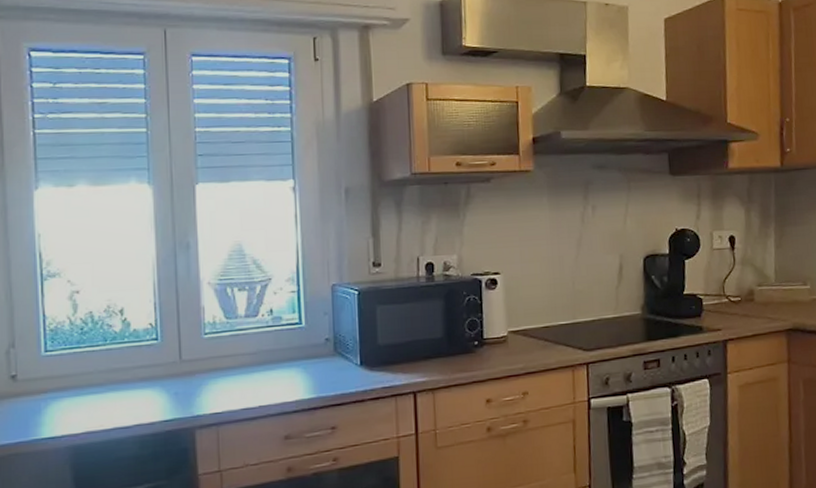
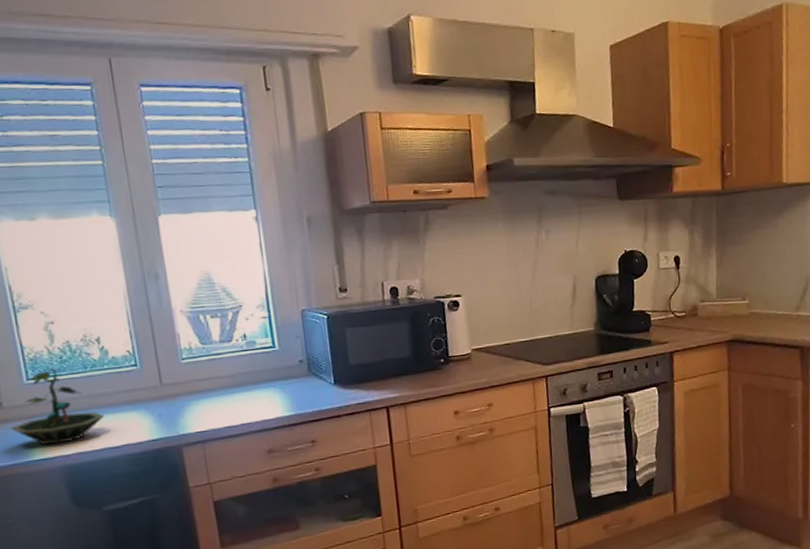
terrarium: none [21,340,119,423] -> present [10,368,105,445]

